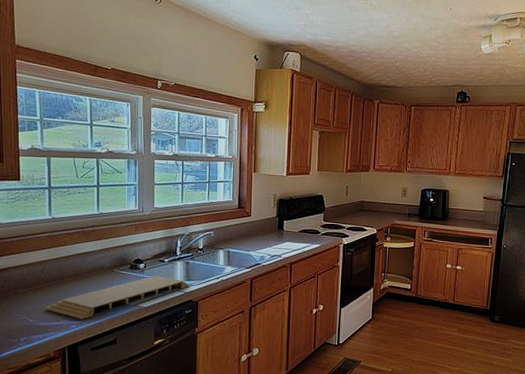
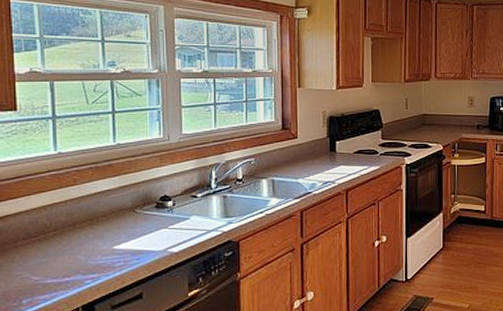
cutting board: present [45,275,190,319] -> none [52,213,229,272]

